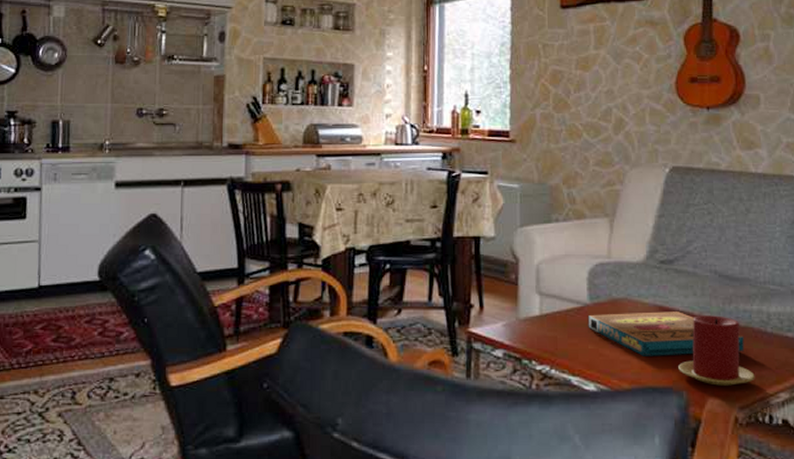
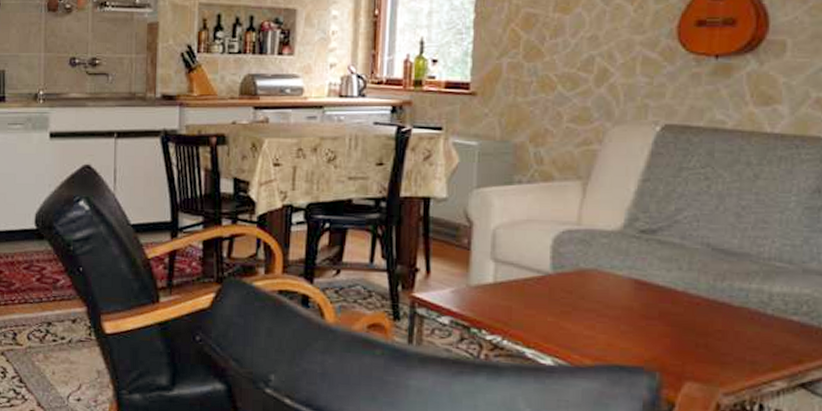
pizza box: present [587,311,745,356] -> none [548,285,736,334]
candle: present [678,315,755,386] -> none [652,292,746,370]

